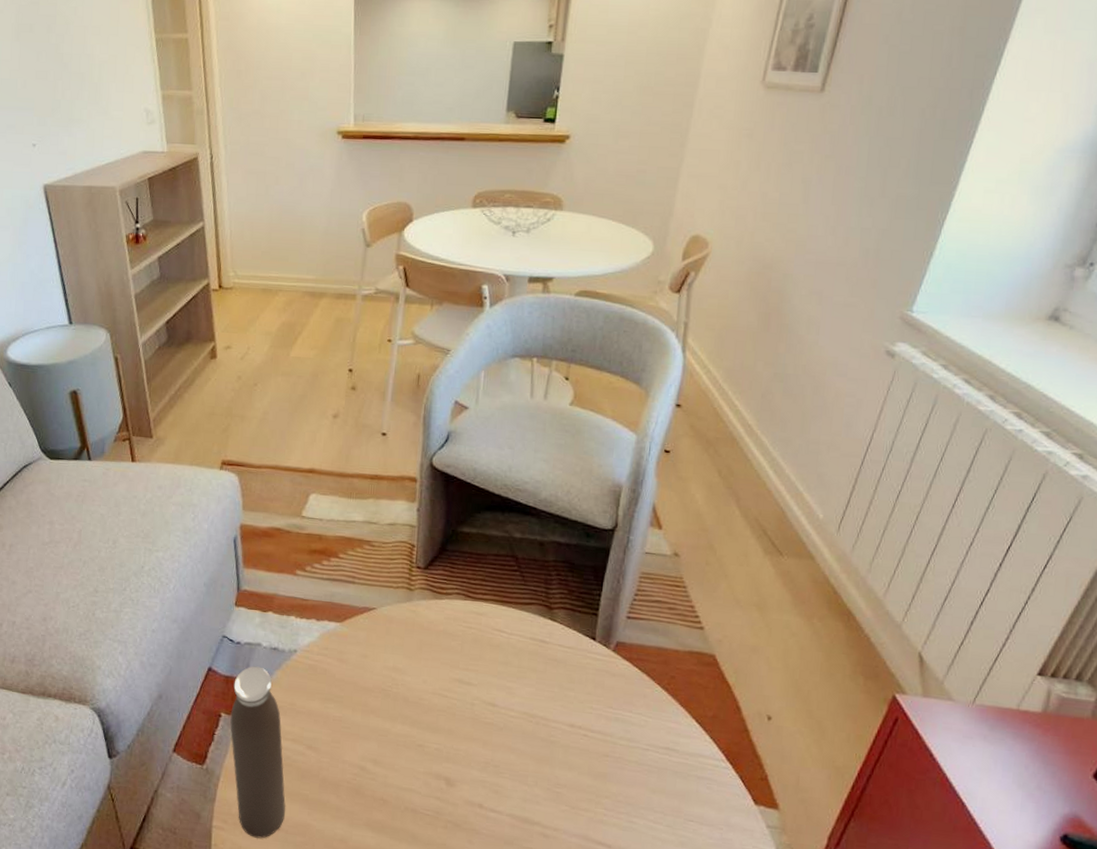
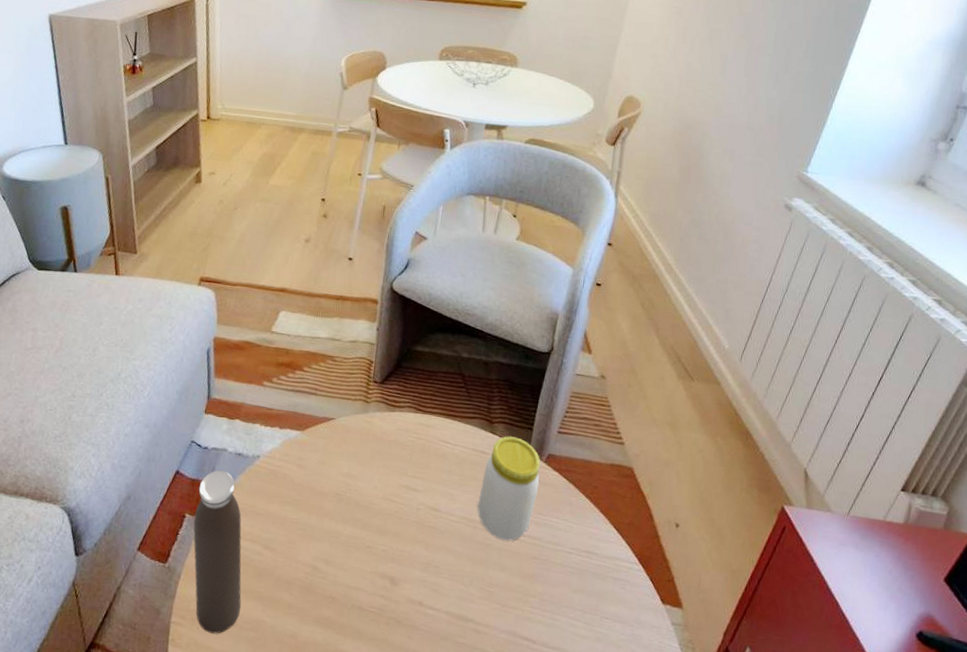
jar: none [539,622,609,737] -> present [477,435,541,541]

